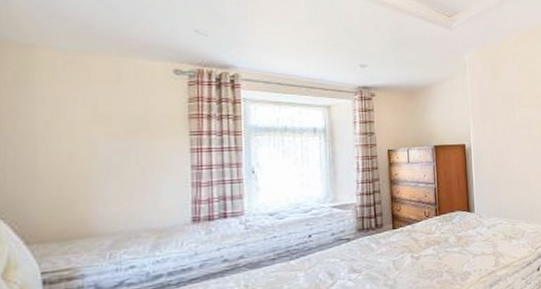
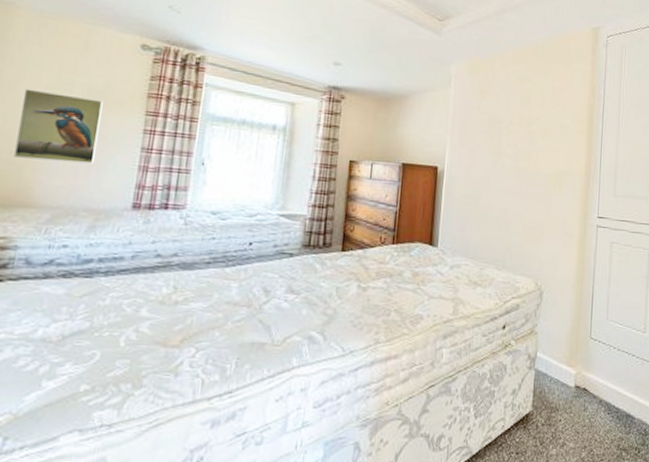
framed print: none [62,125,146,192] -> present [14,88,103,164]

